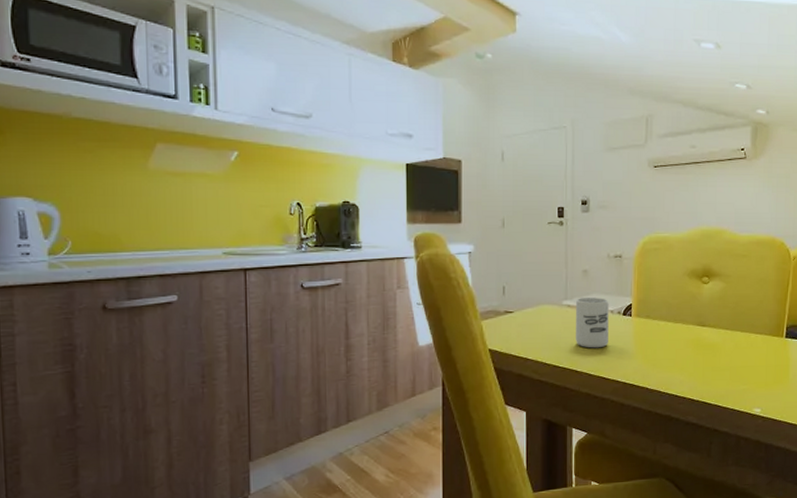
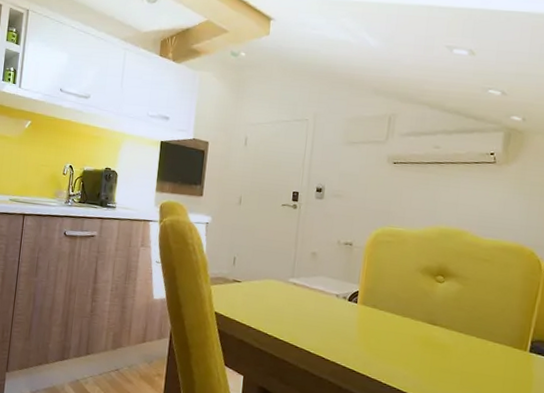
cup: present [576,298,609,348] -> none [298,278,335,329]

